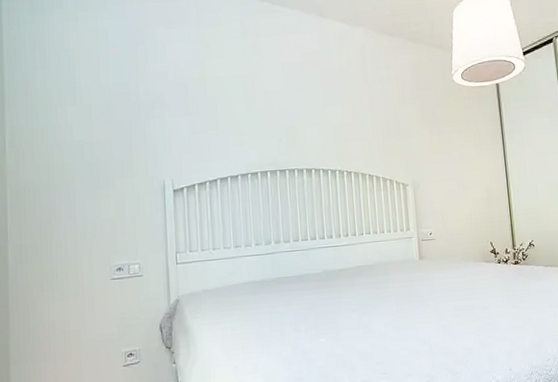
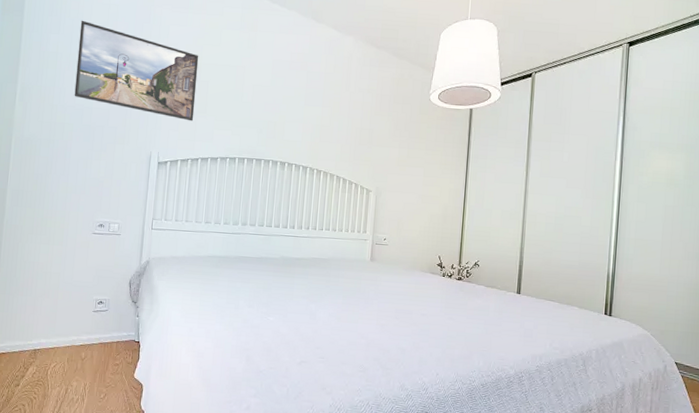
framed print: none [67,51,206,141] -> present [74,20,199,121]

